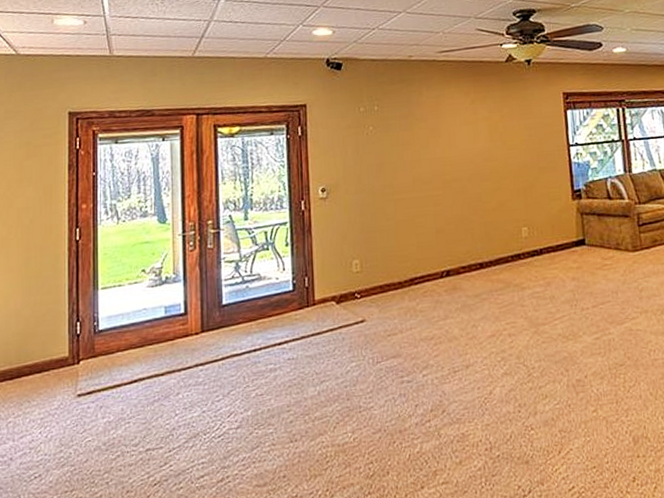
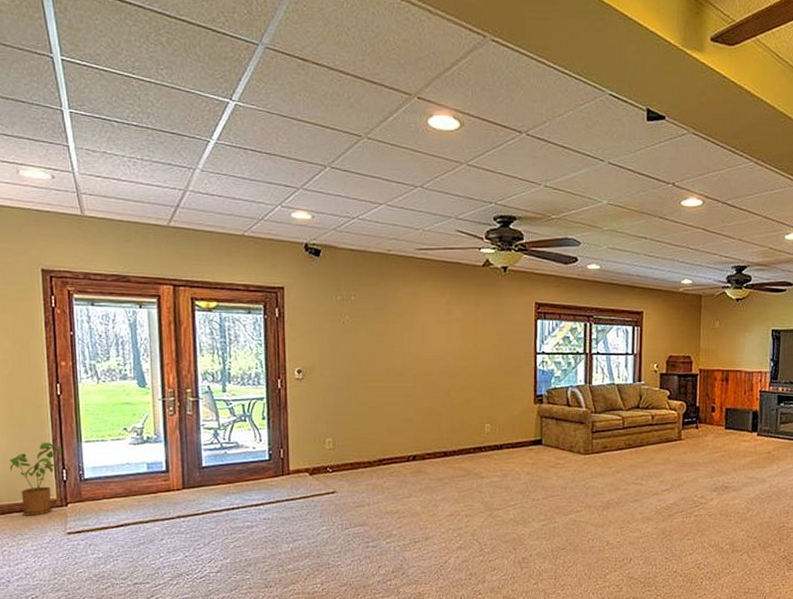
house plant: none [22,293,78,379] -> present [9,443,63,516]

